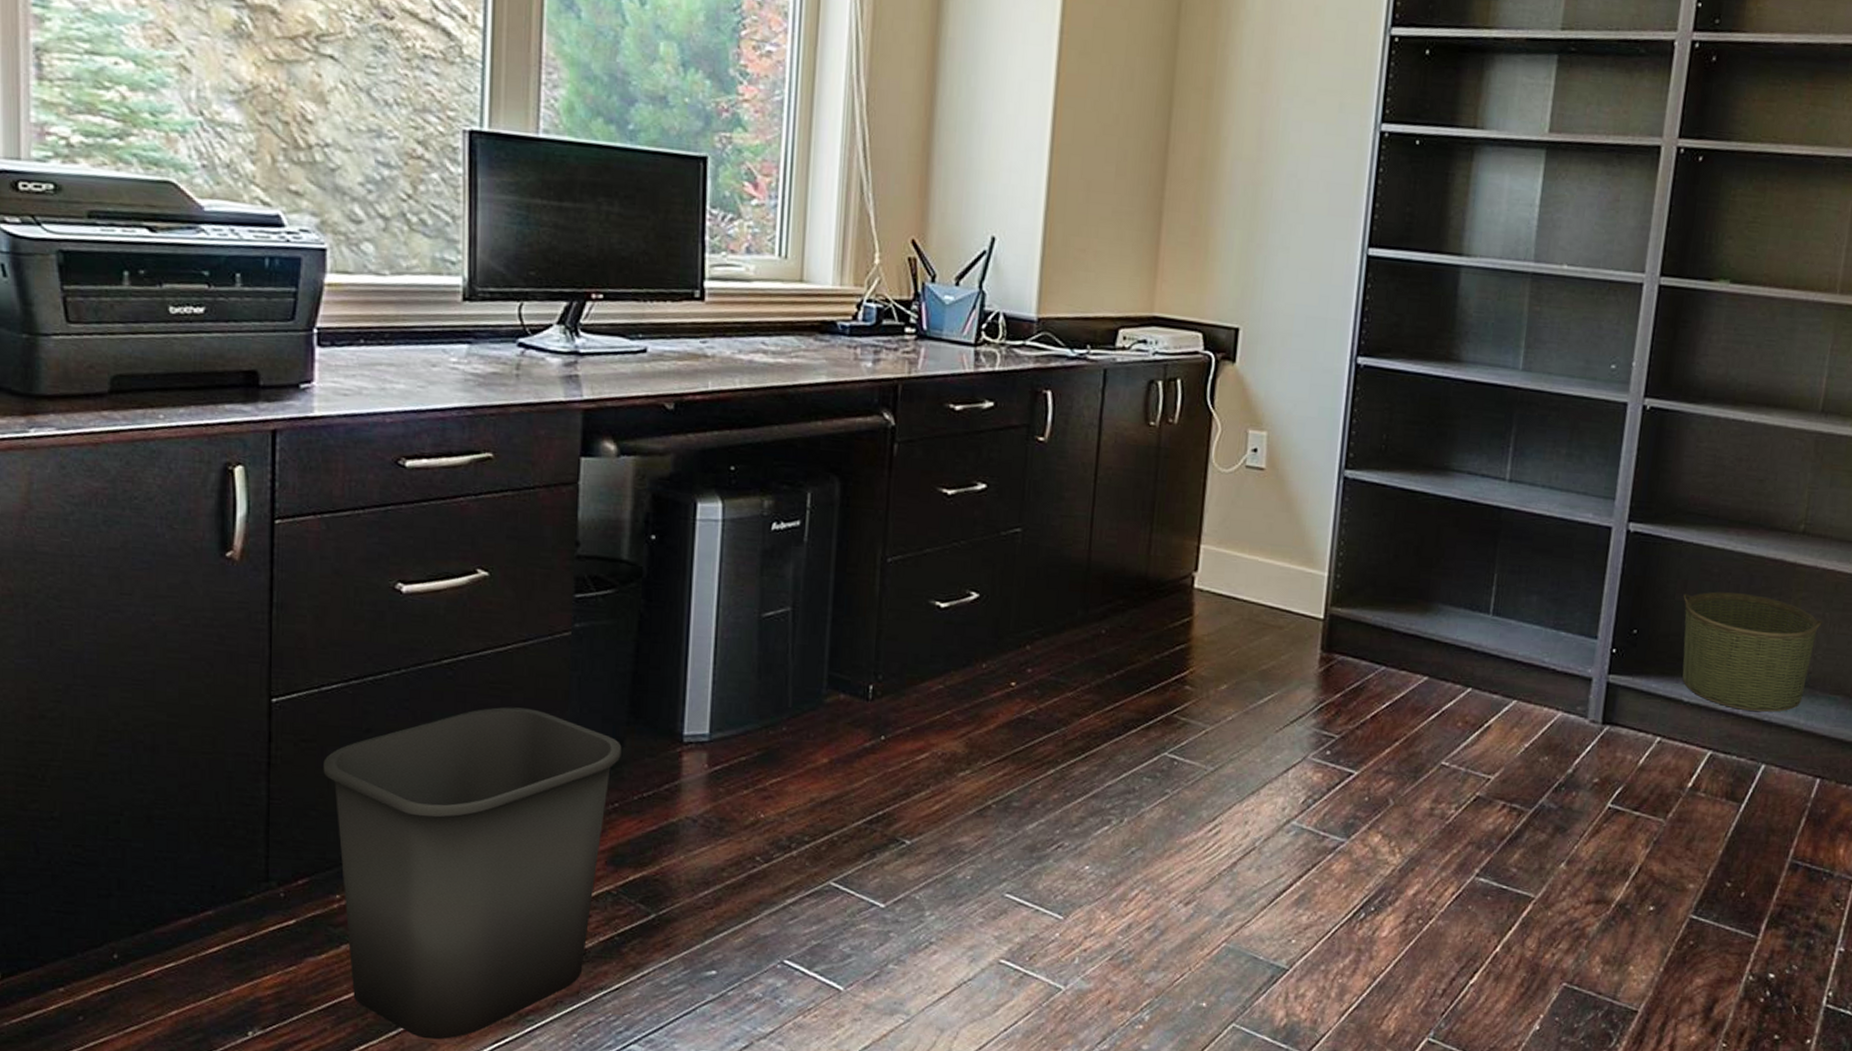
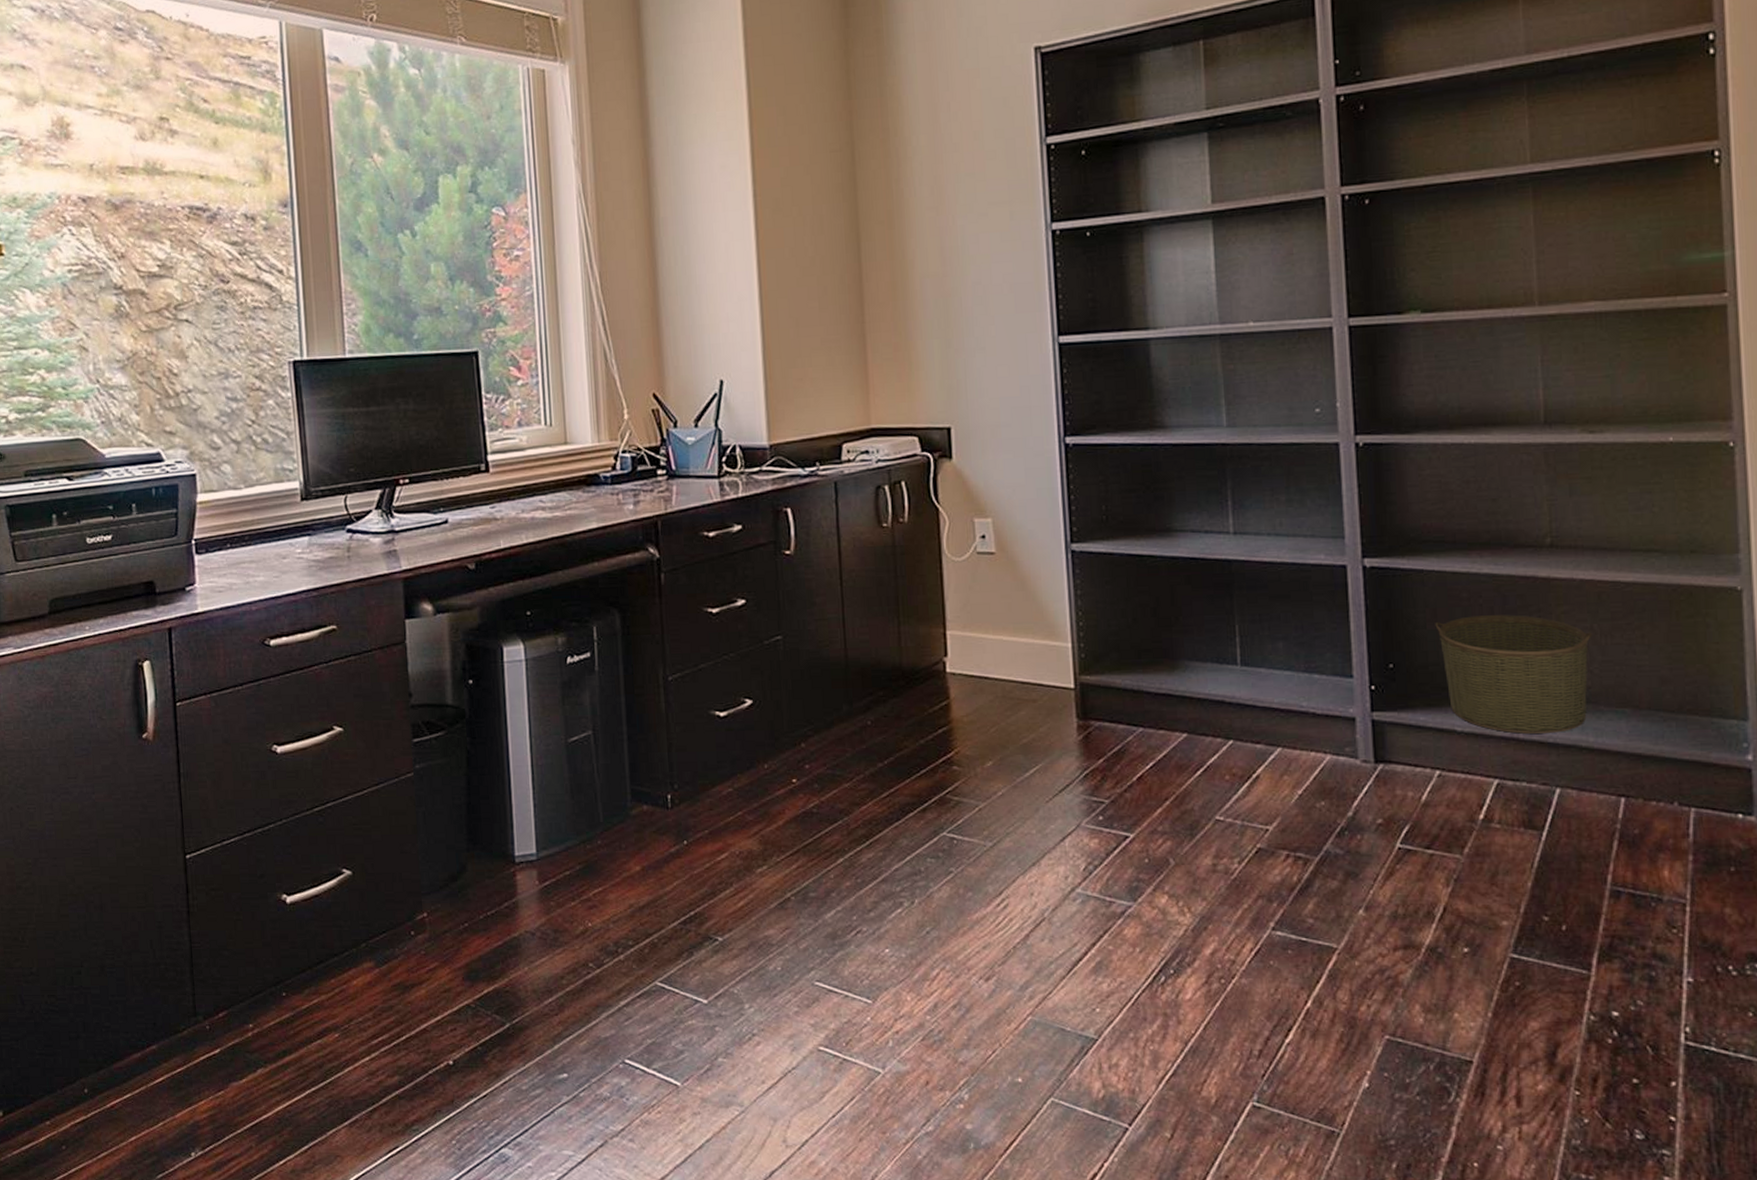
waste bin: present [323,707,622,1040] -> none [230,844,466,1152]

